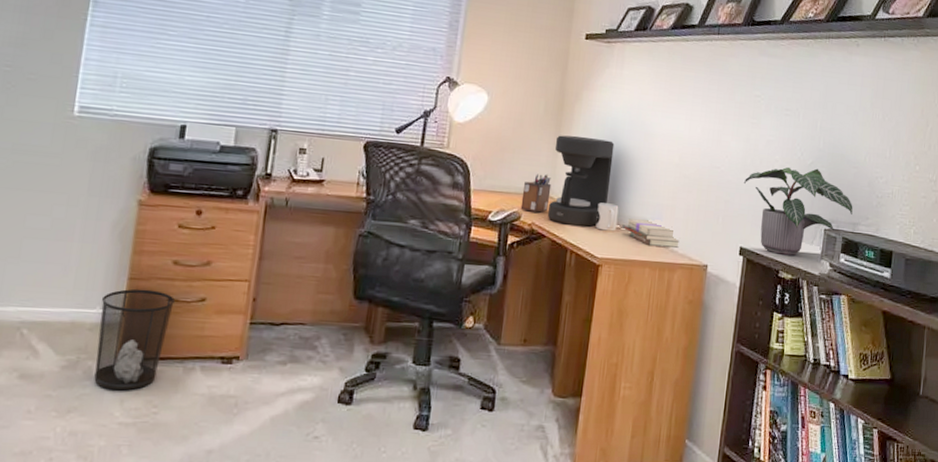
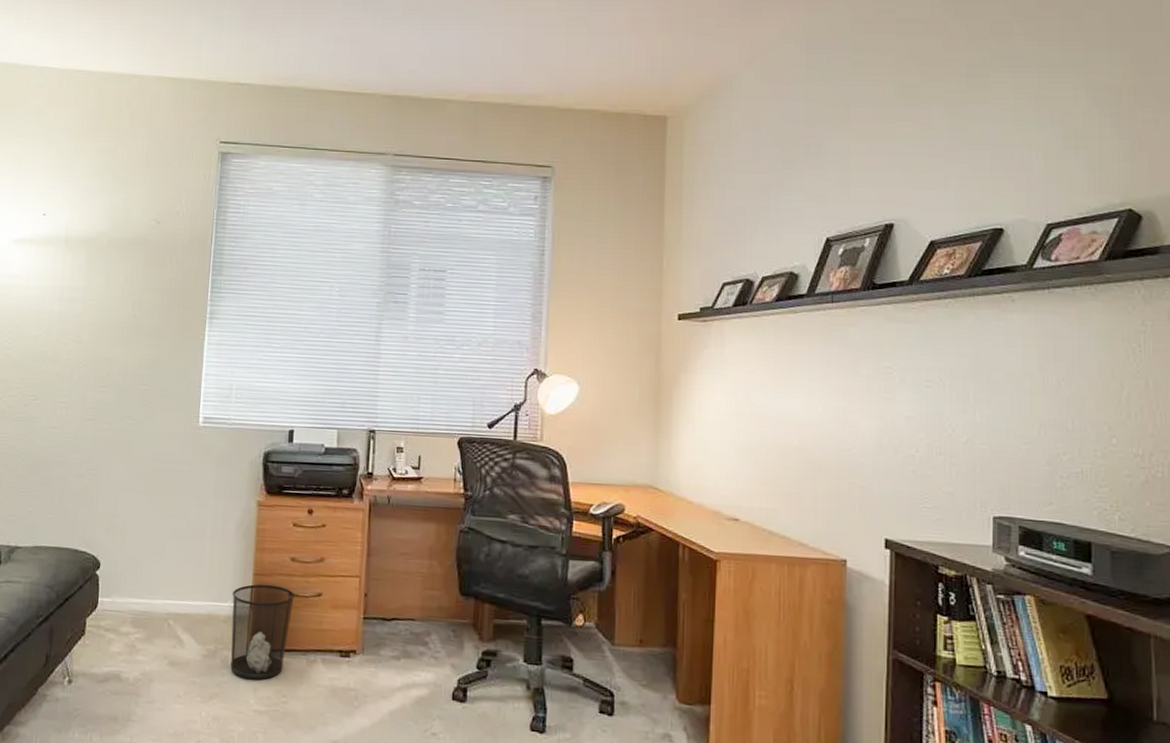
desk organizer: present [520,173,552,214] -> none [623,463,655,506]
coffee maker: present [548,135,615,227] -> none [654,422,722,520]
mug: present [595,202,619,232] -> none [708,492,734,524]
books: present [622,218,680,248] -> none [739,509,809,541]
potted plant: present [743,167,853,256] -> none [881,446,1029,548]

